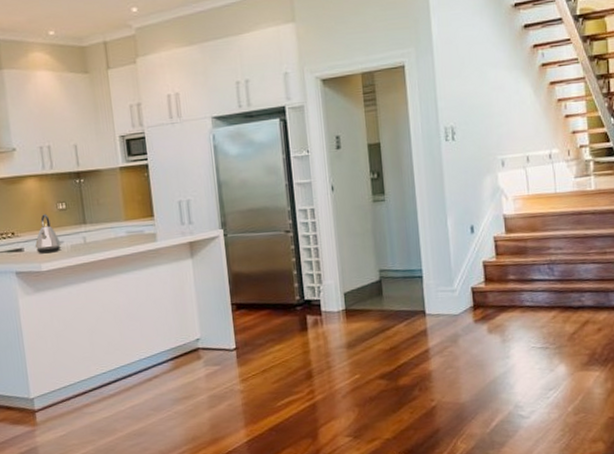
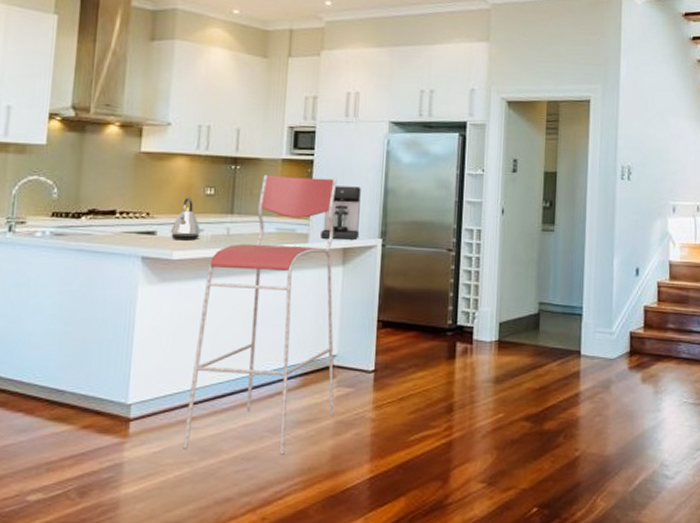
bar stool: none [73,178,207,431] -> present [183,174,337,455]
coffee maker: none [166,183,202,237] -> present [321,186,361,241]

